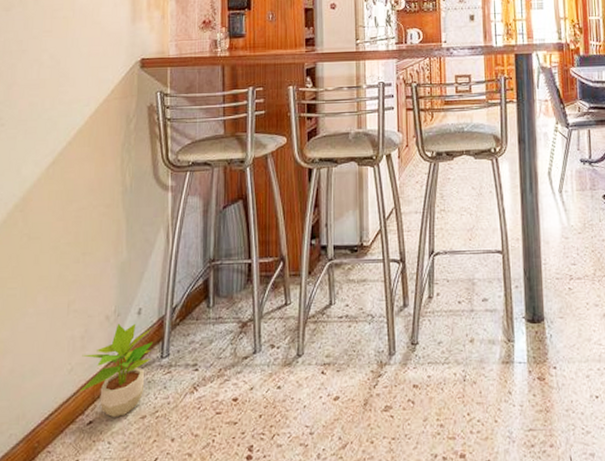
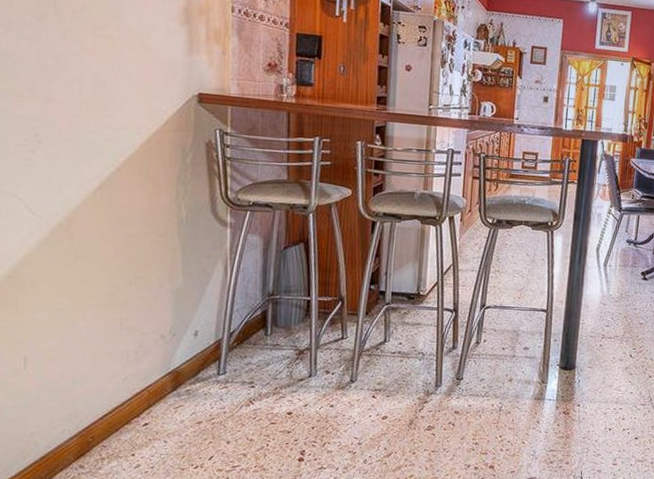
potted plant: present [79,323,153,418] -> none [134,342,210,422]

